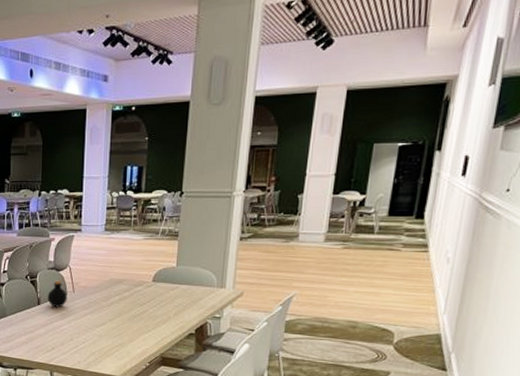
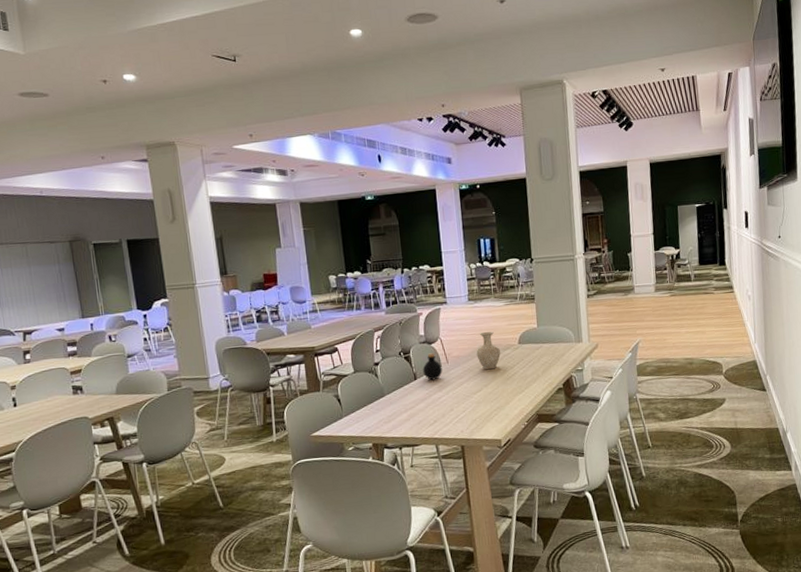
vase: none [105,264,131,305] -> present [476,331,501,370]

